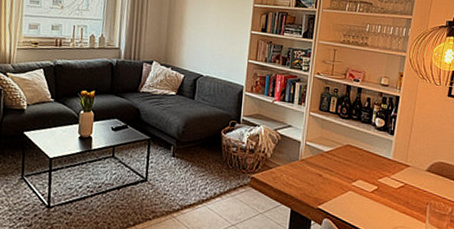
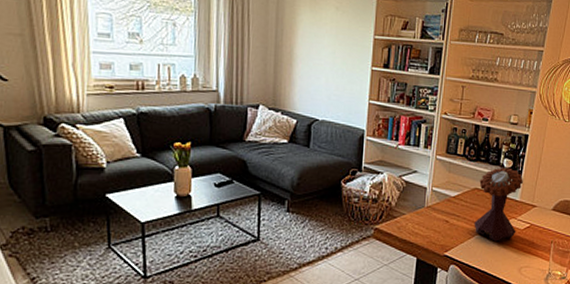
mushroom: none [347,126,395,199] -> present [474,167,523,242]

